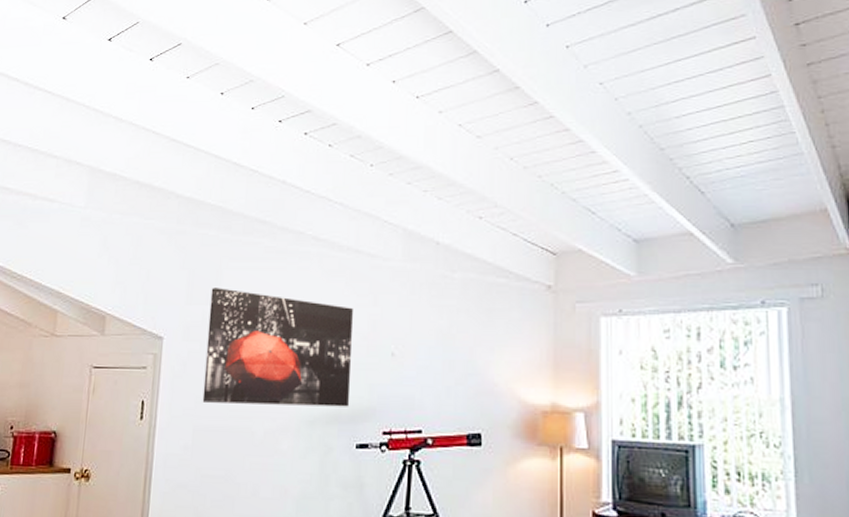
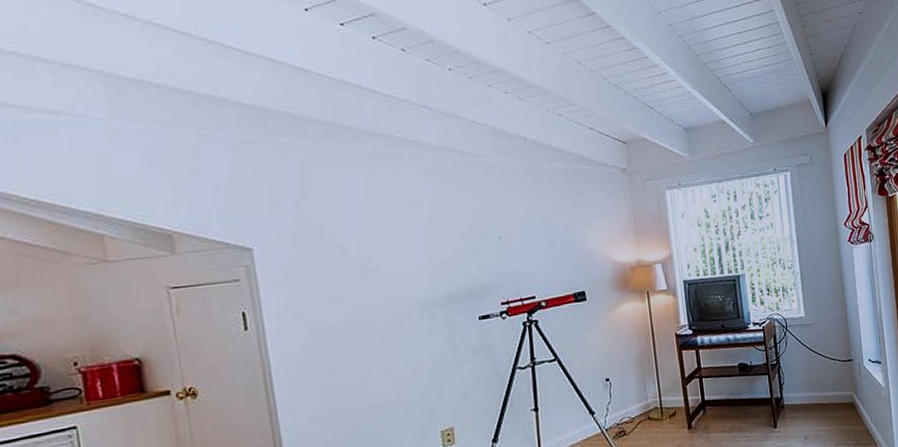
wall art: present [202,288,353,407] -> none [298,194,467,304]

